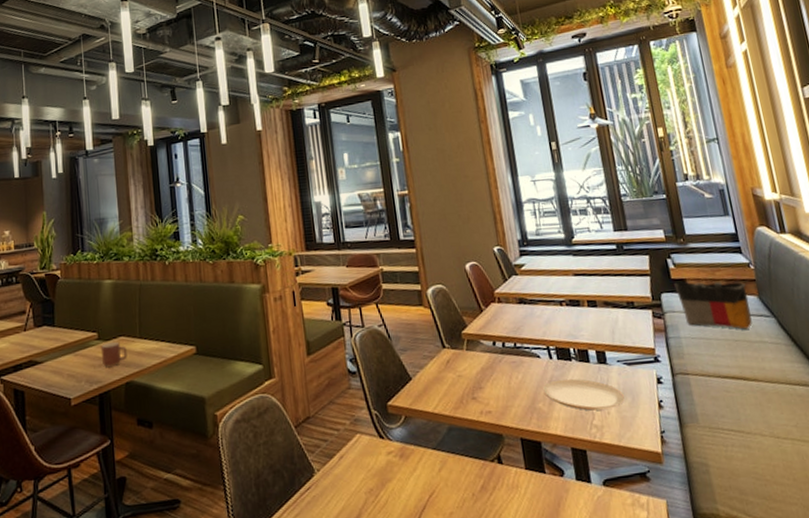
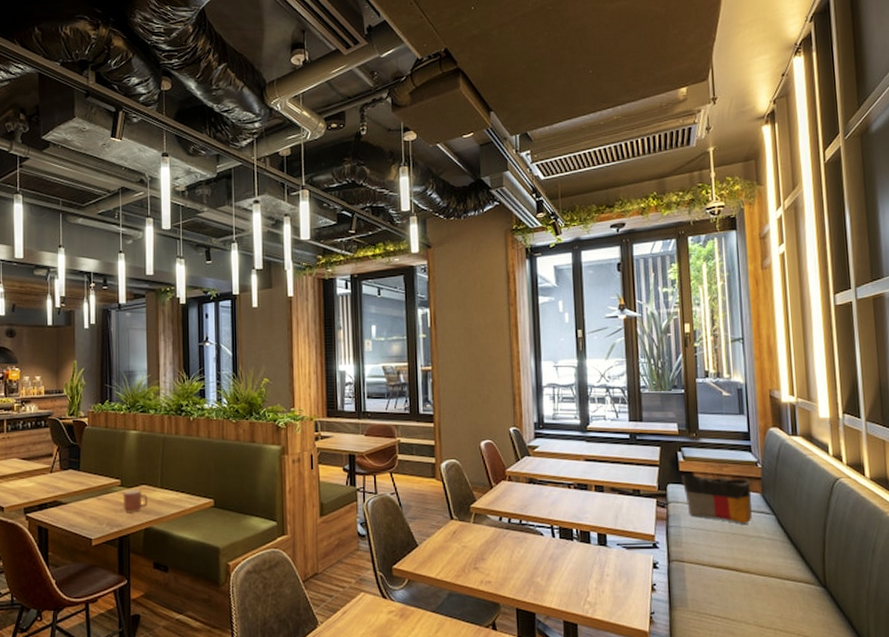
plate: present [543,378,626,411] -> none [543,557,621,588]

